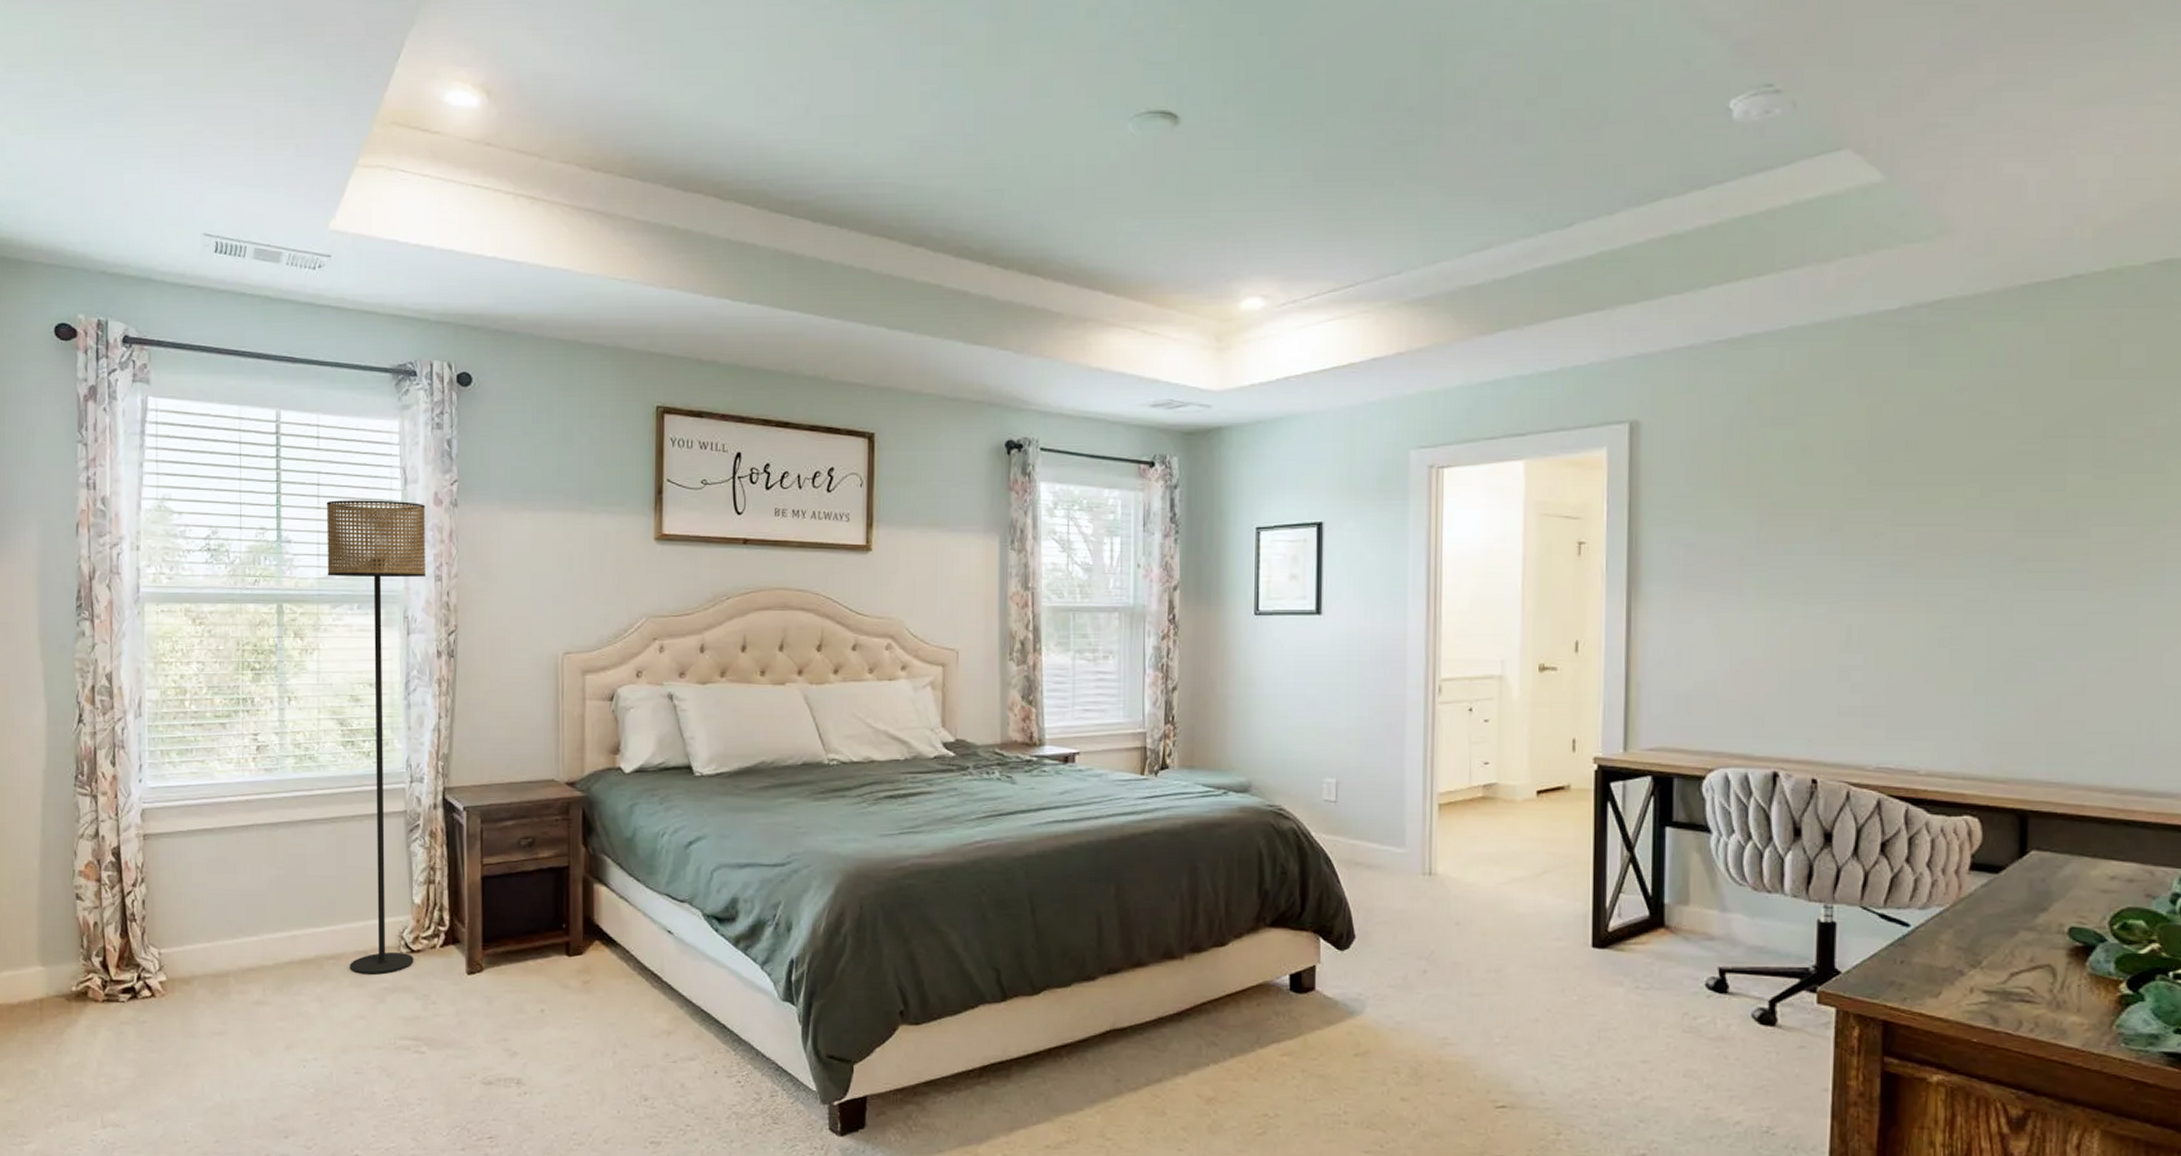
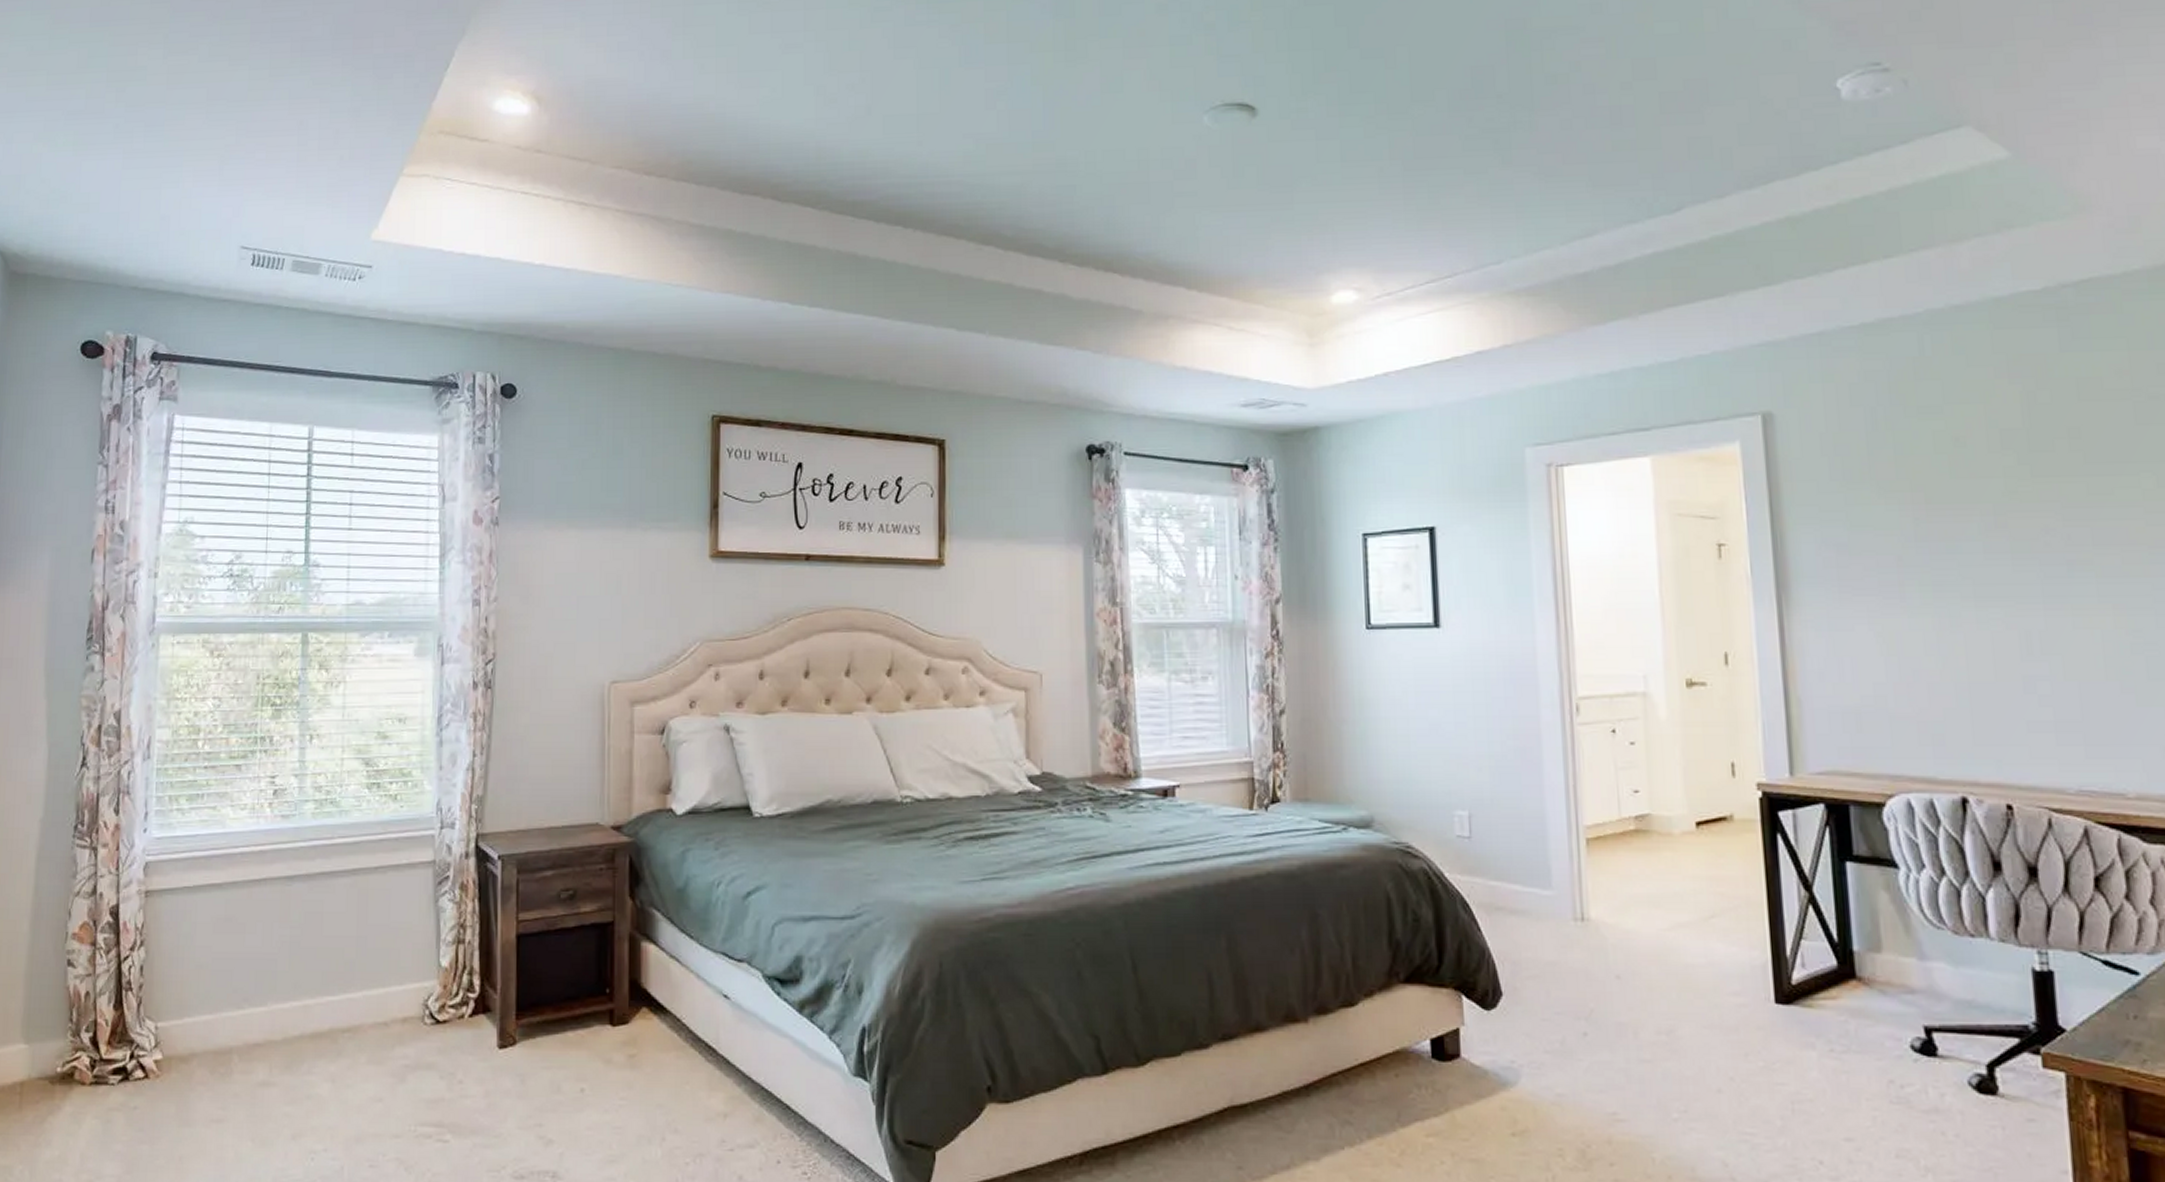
floor lamp: present [326,500,425,975] -> none [357,519,464,1050]

